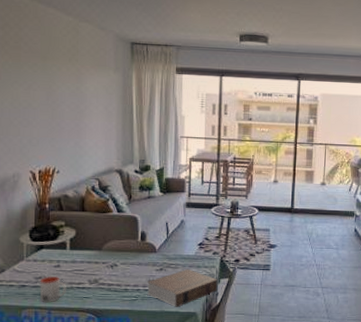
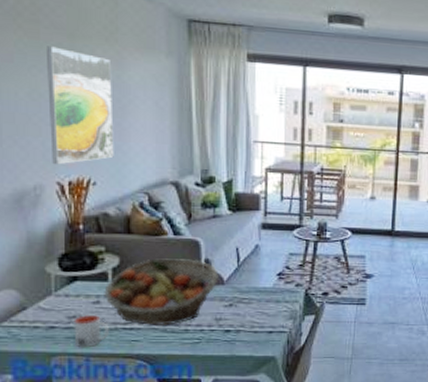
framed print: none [25,66,74,158] -> present [47,46,114,165]
fruit basket: none [63,231,152,285] -> present [104,258,219,325]
book: present [147,268,218,307] -> none [213,304,302,351]

